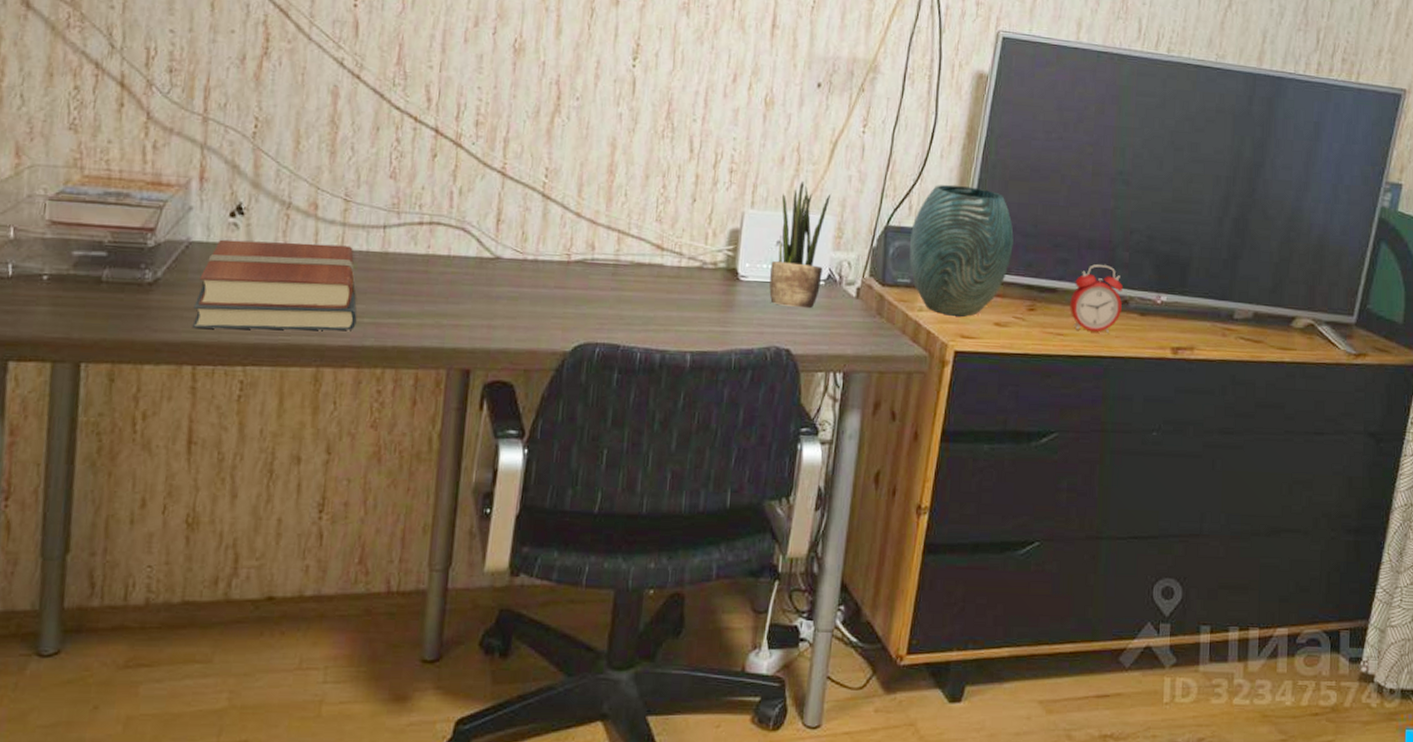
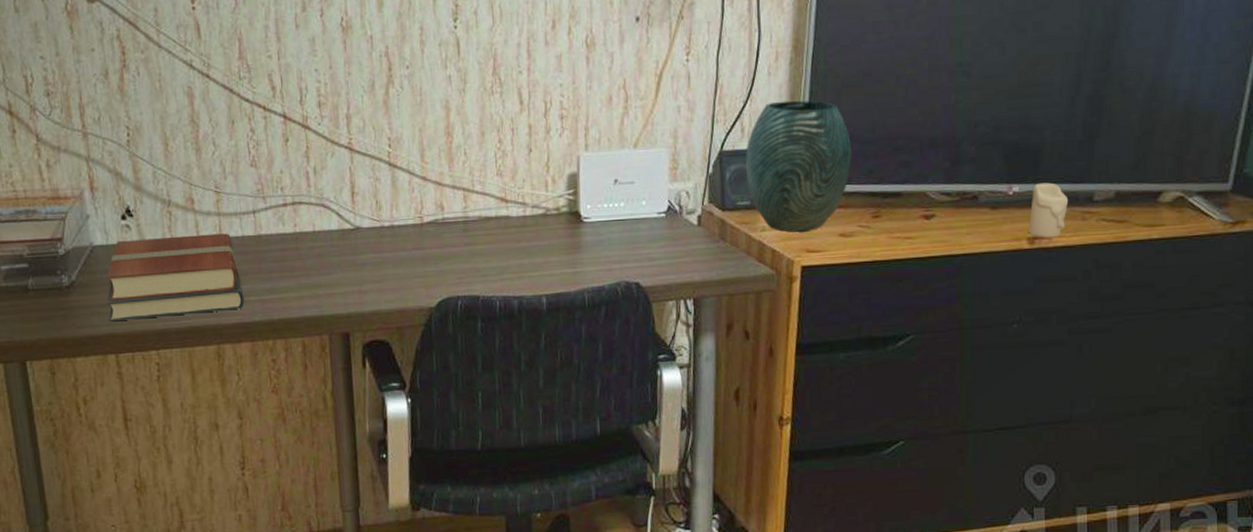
potted plant: present [769,180,832,308] -> none [611,117,662,242]
alarm clock: present [1070,264,1124,333] -> none [916,162,972,232]
candle: none [1172,295,1212,350] -> present [1028,182,1069,239]

